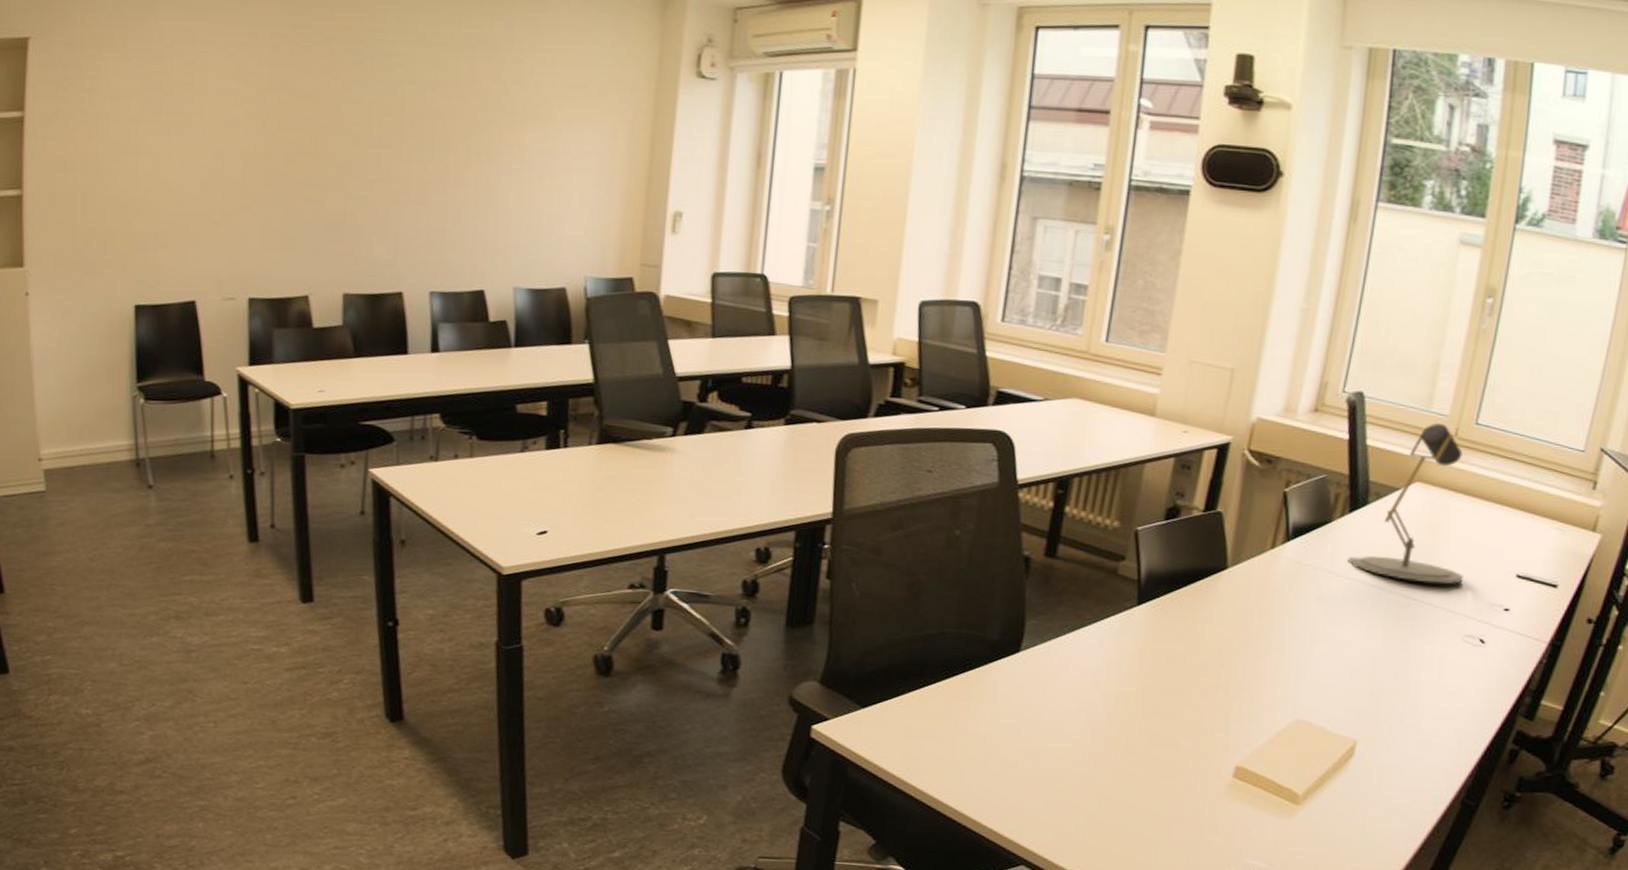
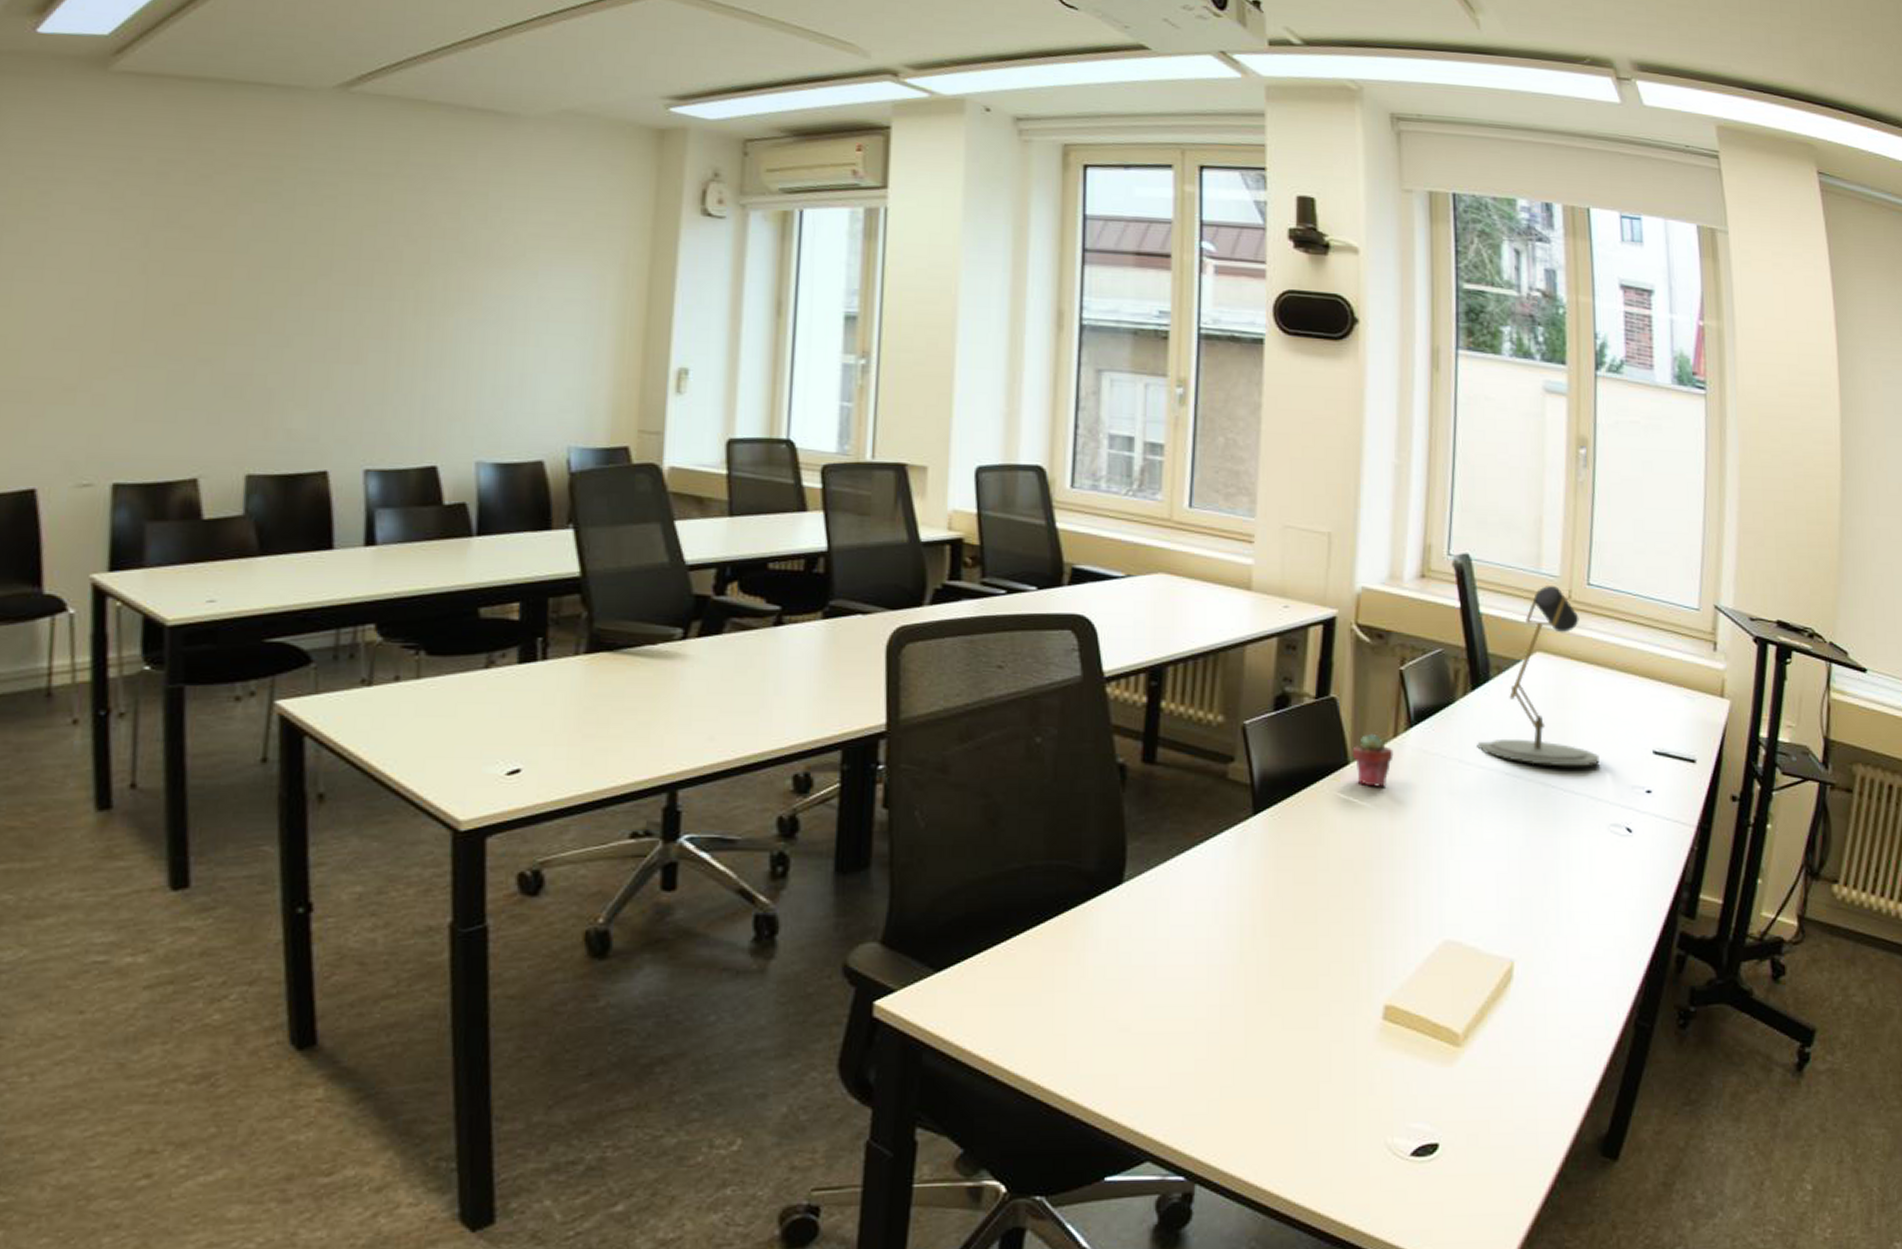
potted succulent: none [1231,544,1270,590] -> present [1352,733,1394,787]

